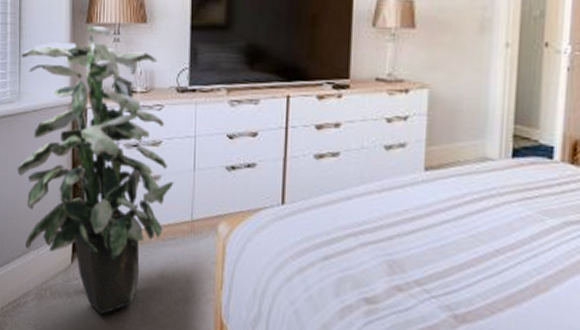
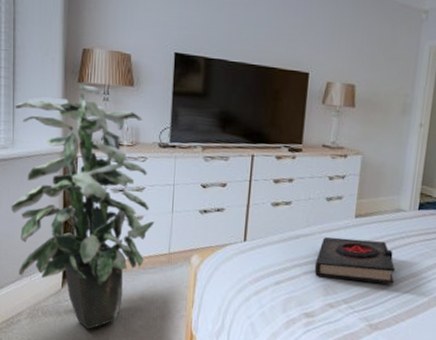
book: none [373,197,485,260] -> present [314,237,396,284]

